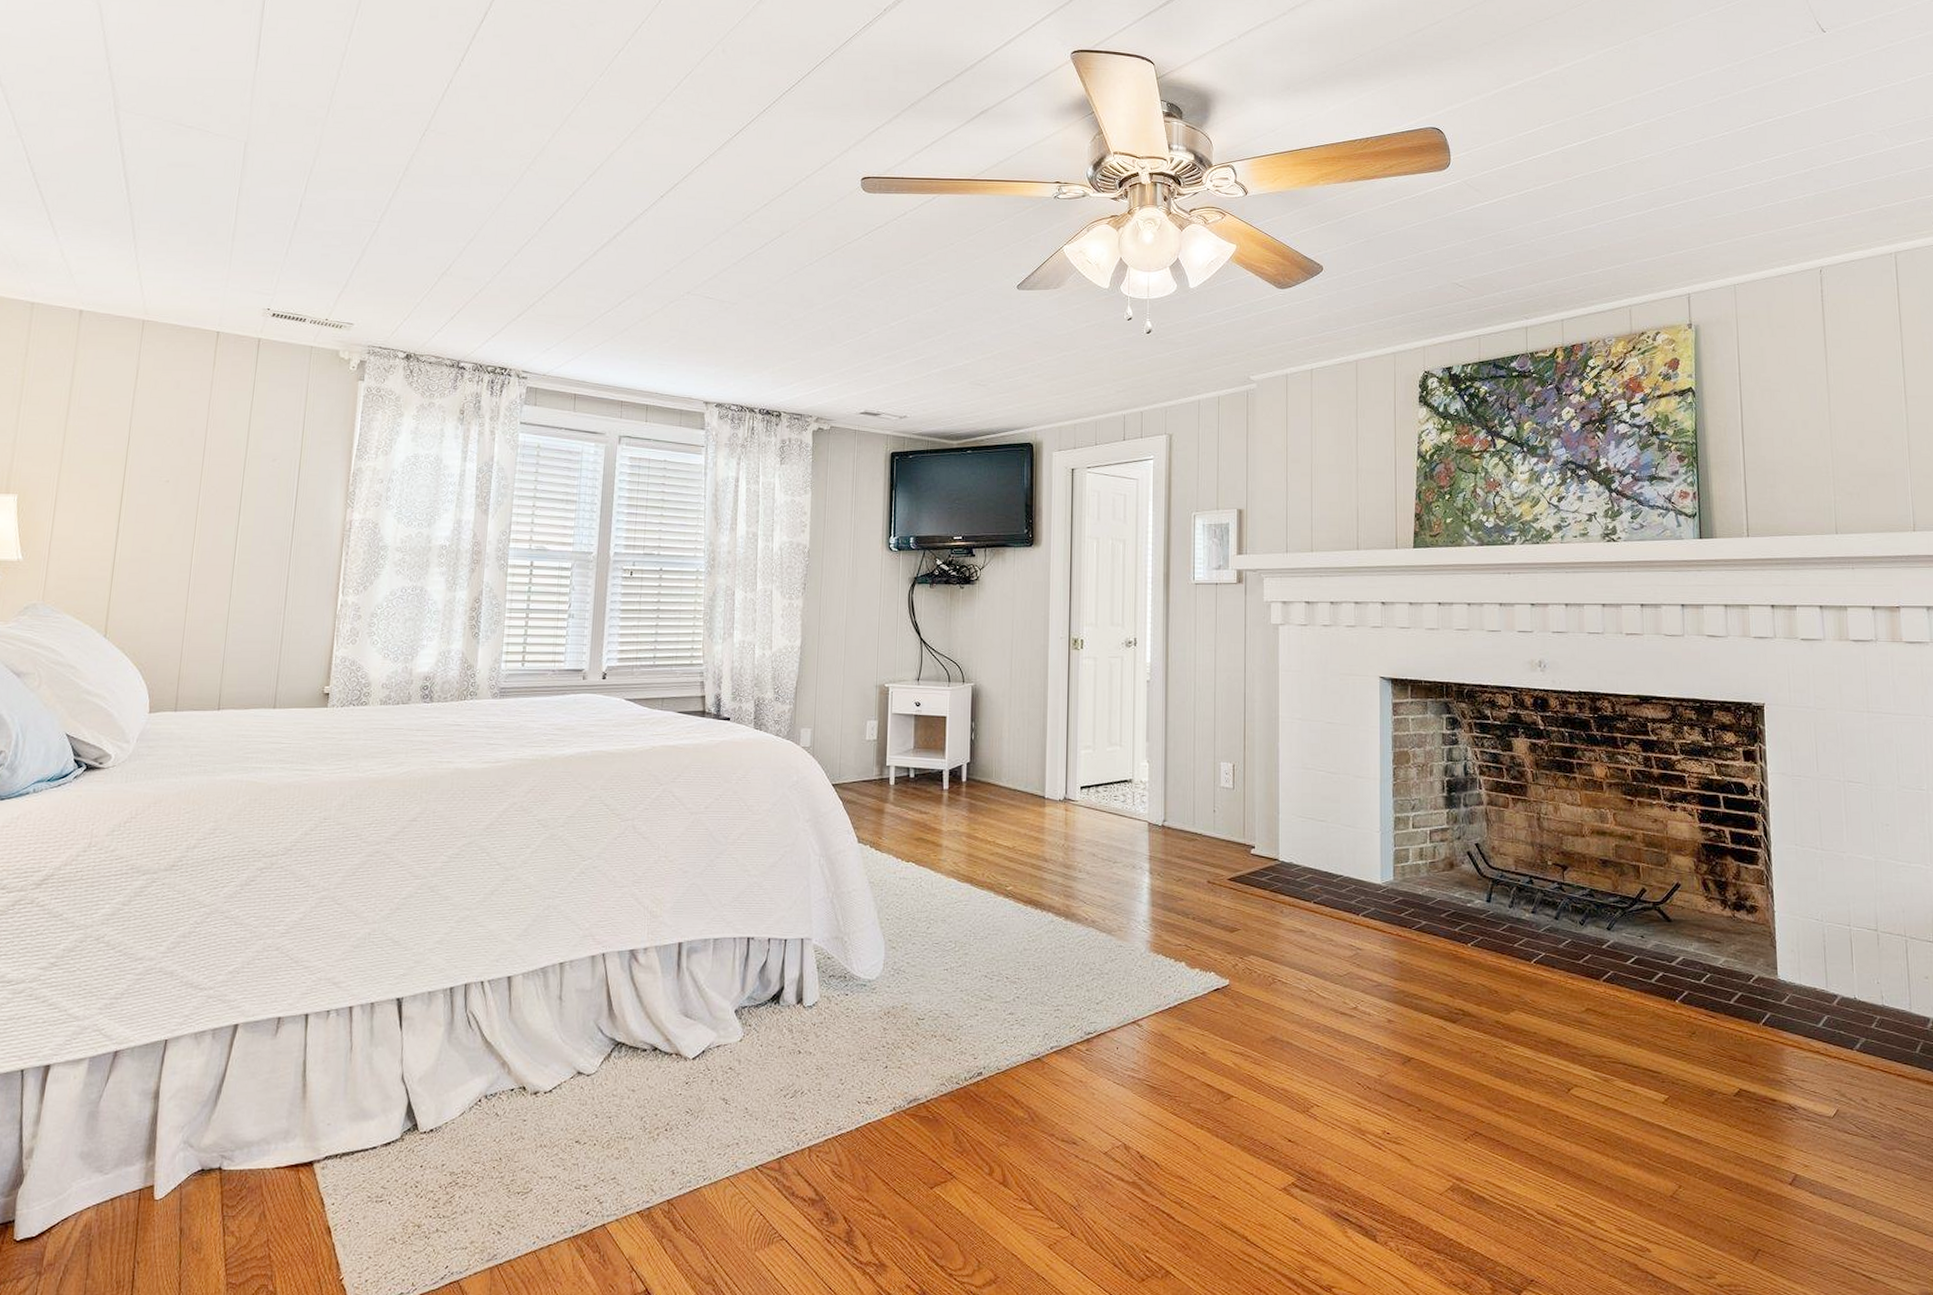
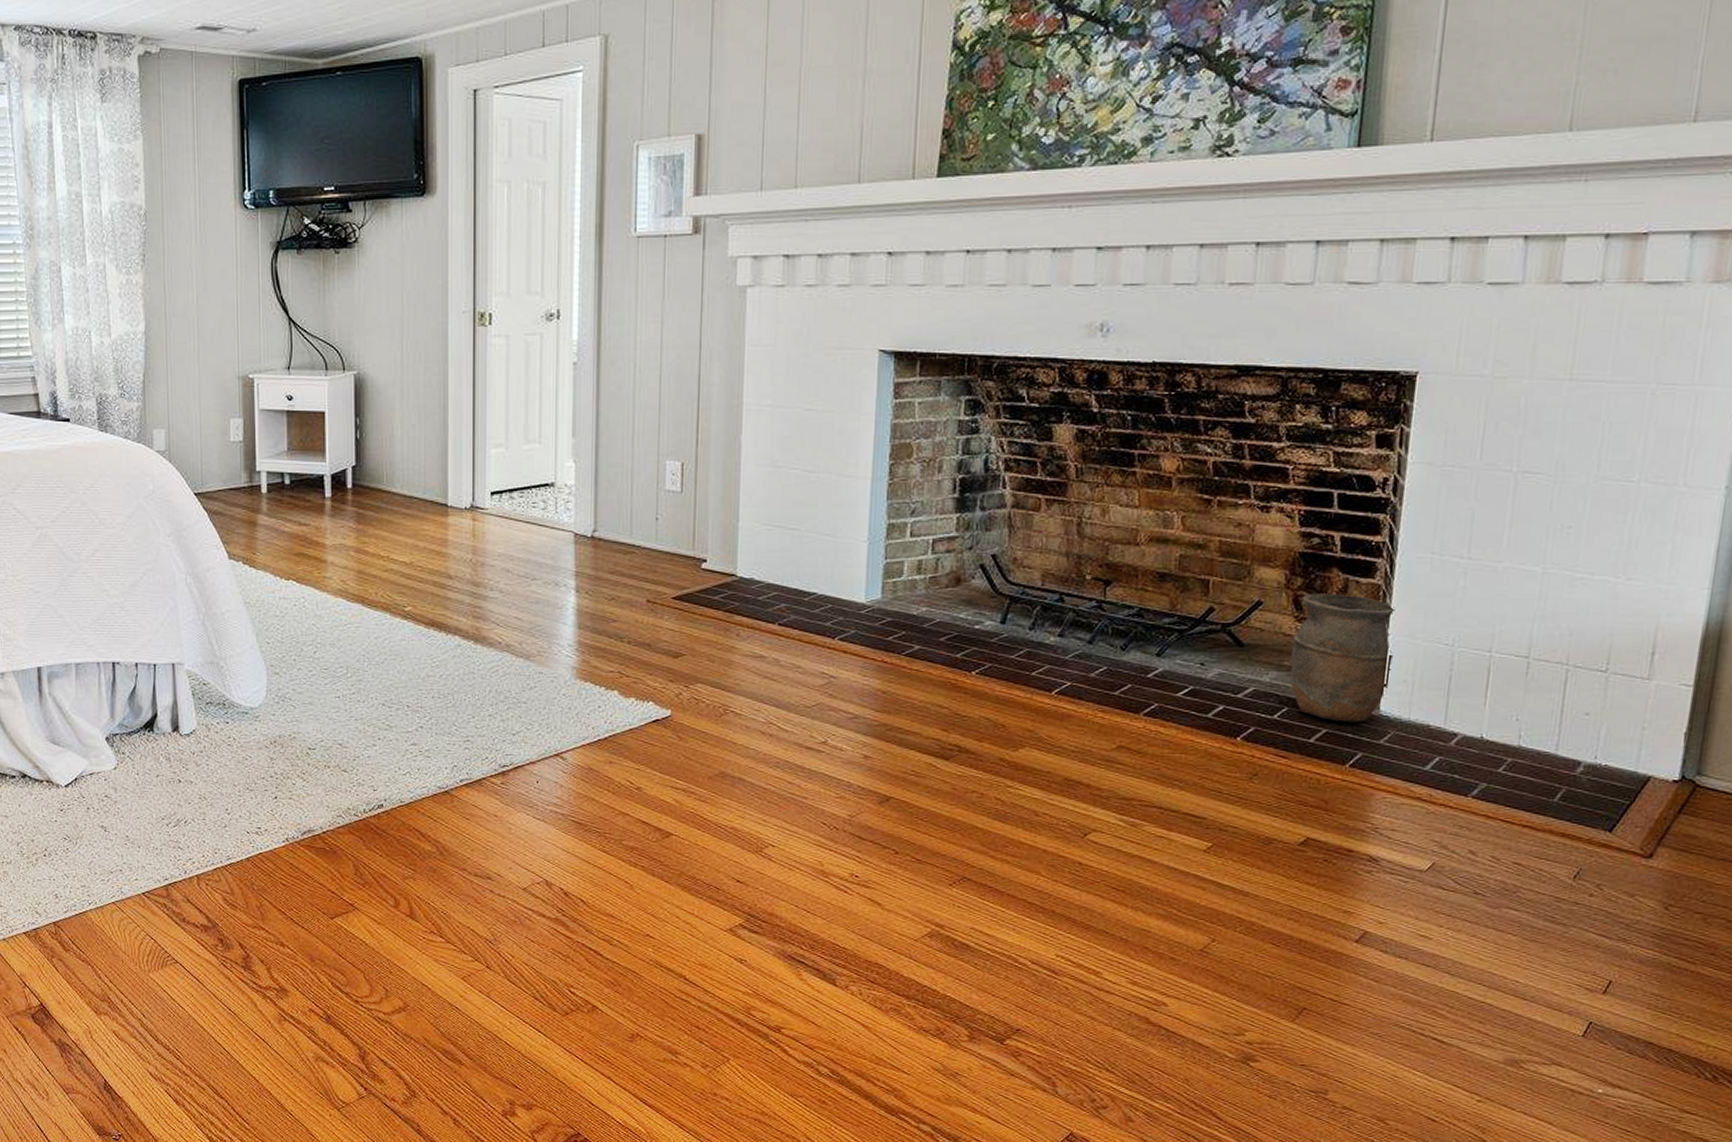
vase: none [1706,877,1782,986] -> present [1290,593,1396,722]

